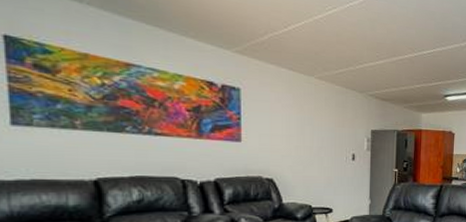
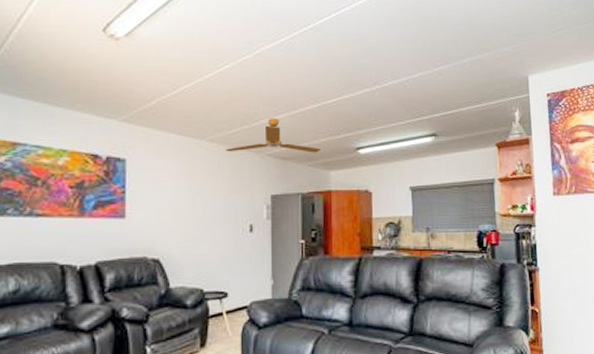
ceiling fan: none [333,62,416,97] -> present [226,118,322,153]

